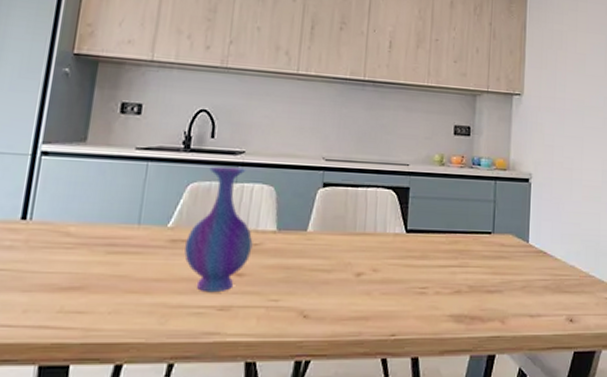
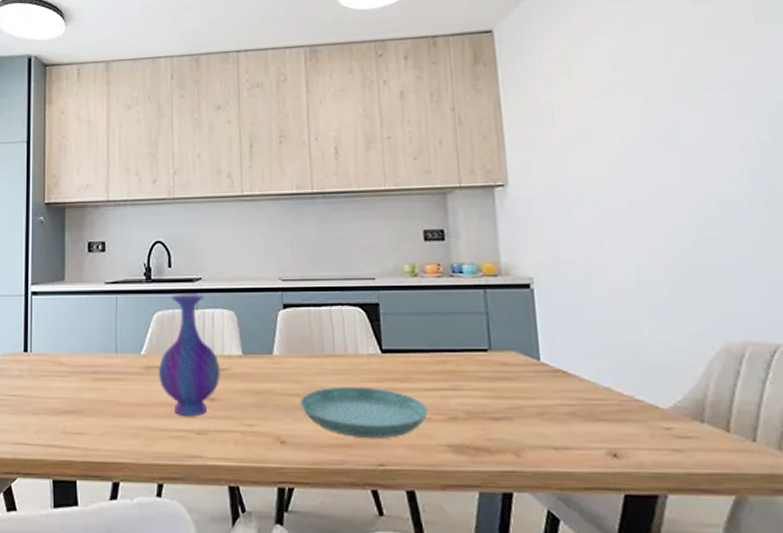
saucer: none [327,262,439,310] -> present [300,386,429,438]

